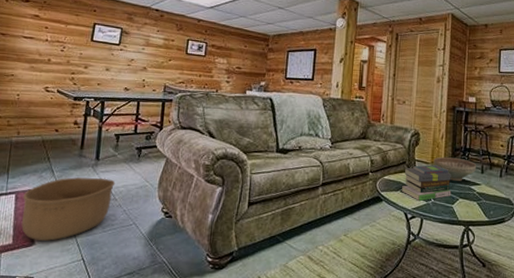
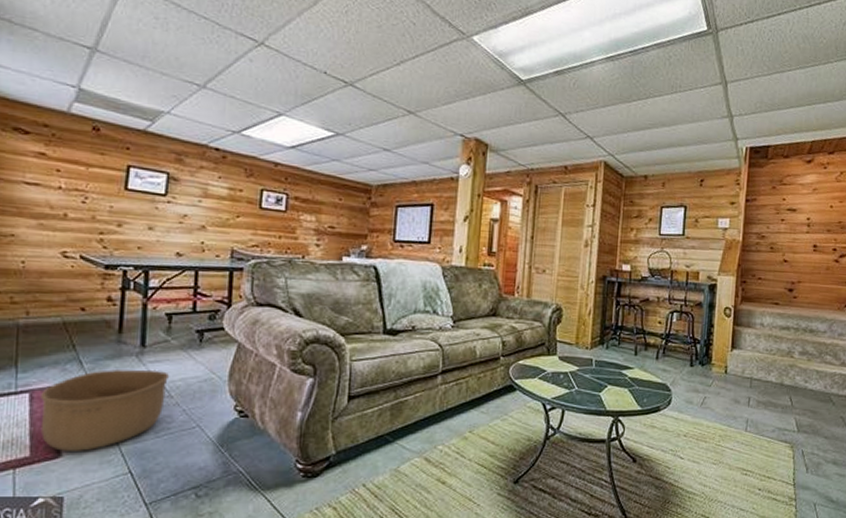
books: present [402,165,452,201] -> none [540,346,599,389]
decorative bowl: present [433,156,477,181] -> none [578,336,630,365]

